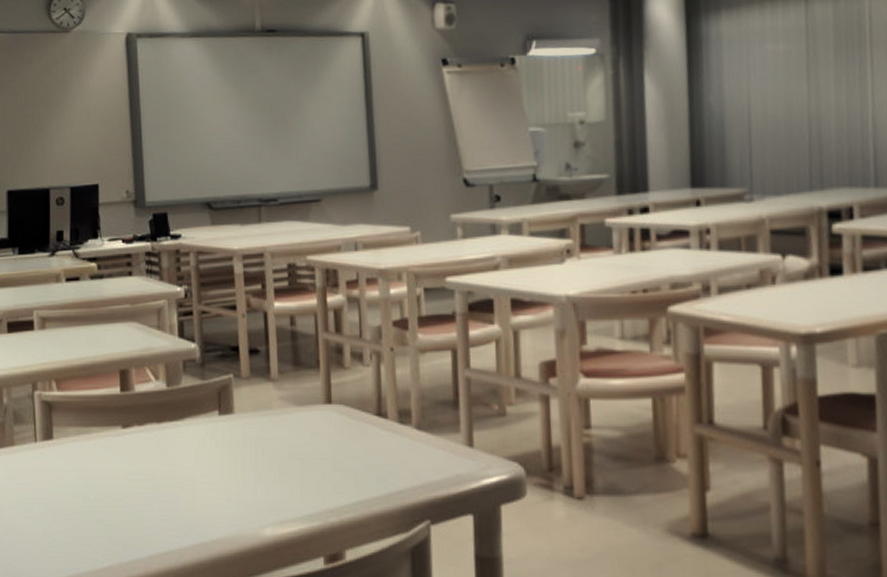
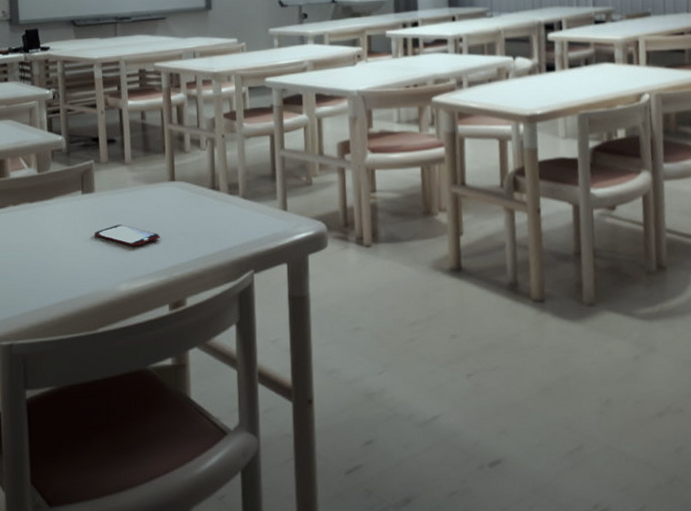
smartphone: none [233,454,314,483] -> present [94,224,161,247]

